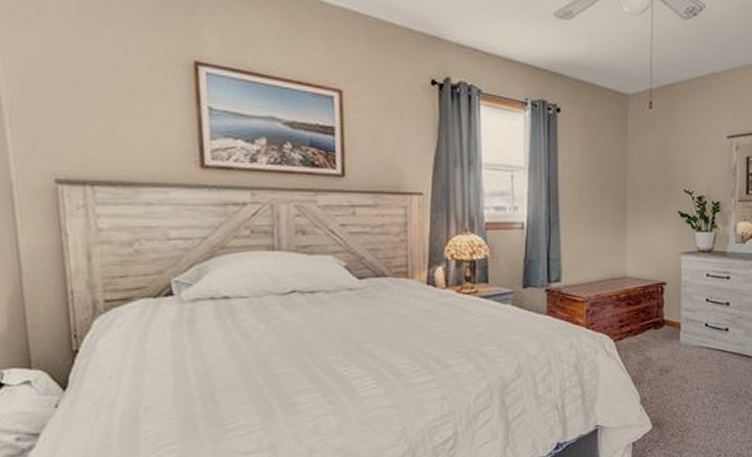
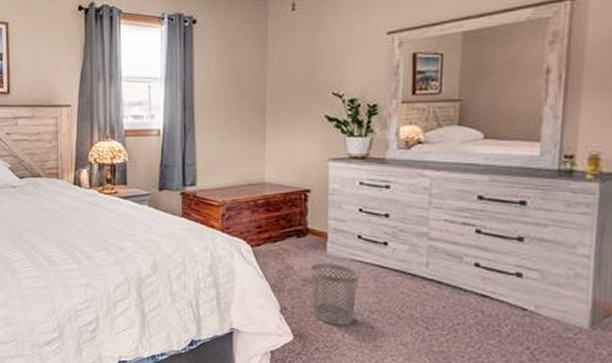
wastebasket: none [667,351,706,410] -> present [311,262,359,326]

